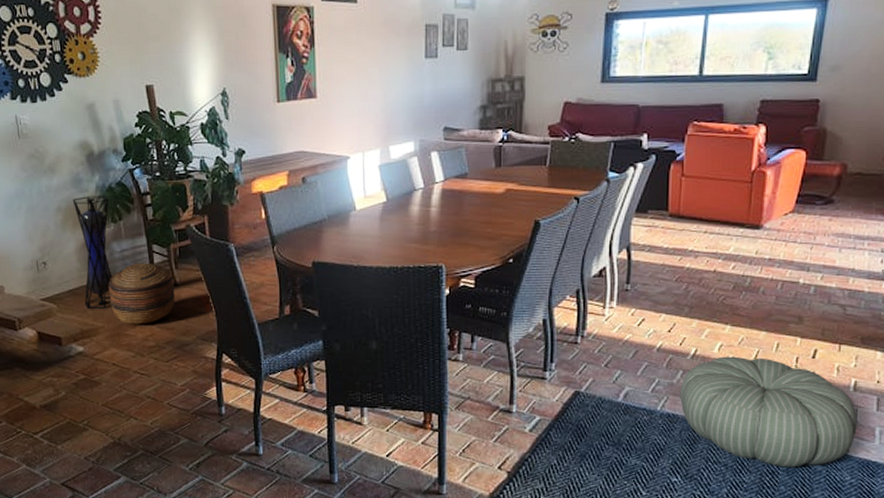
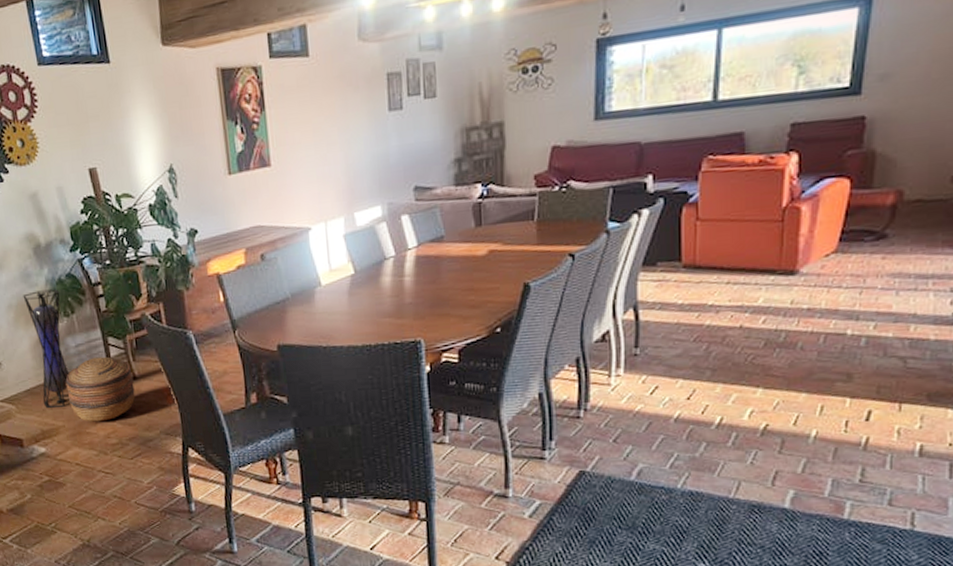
pouf: present [680,356,858,468] -> none [704,423,925,548]

